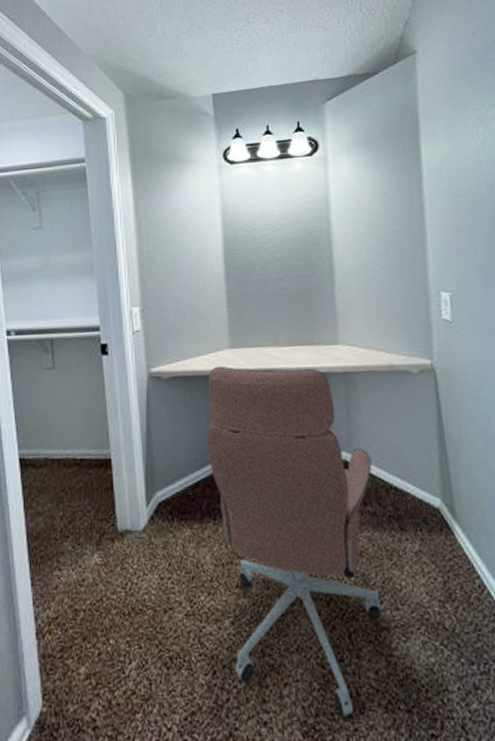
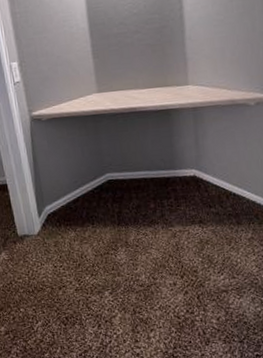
office chair: present [206,365,382,716] -> none [80,105,222,347]

